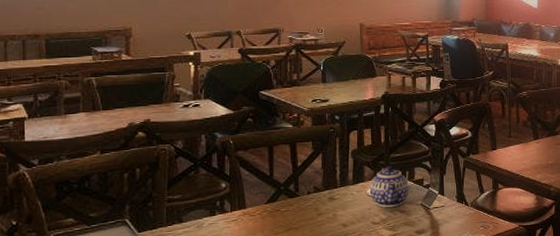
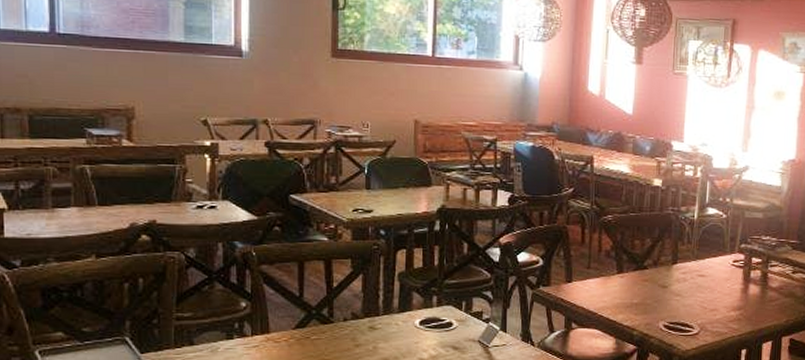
teapot: present [369,166,409,208] -> none [417,294,465,343]

